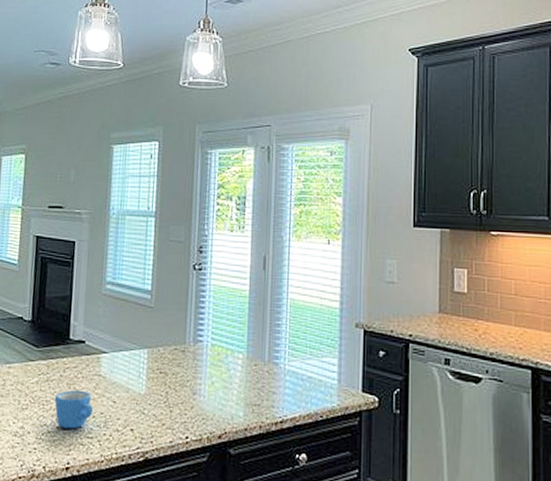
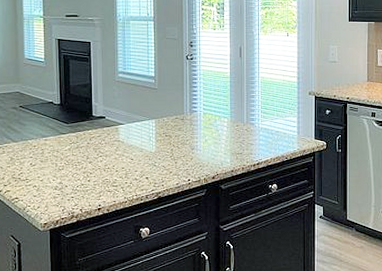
mug: present [54,390,93,429] -> none [84,153,116,181]

